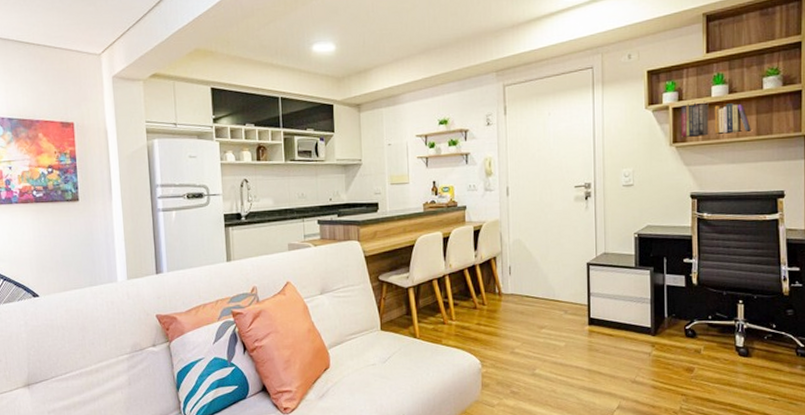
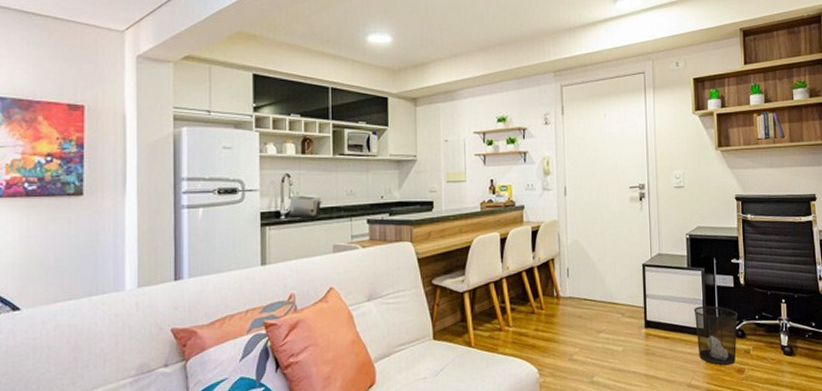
toaster: none [248,198,277,220] -> present [289,195,322,218]
waste bin: none [640,305,689,364] -> present [693,305,738,366]
books: present [681,101,709,138] -> none [724,108,750,143]

